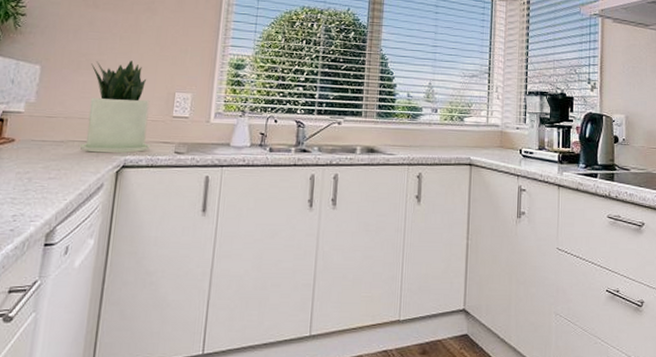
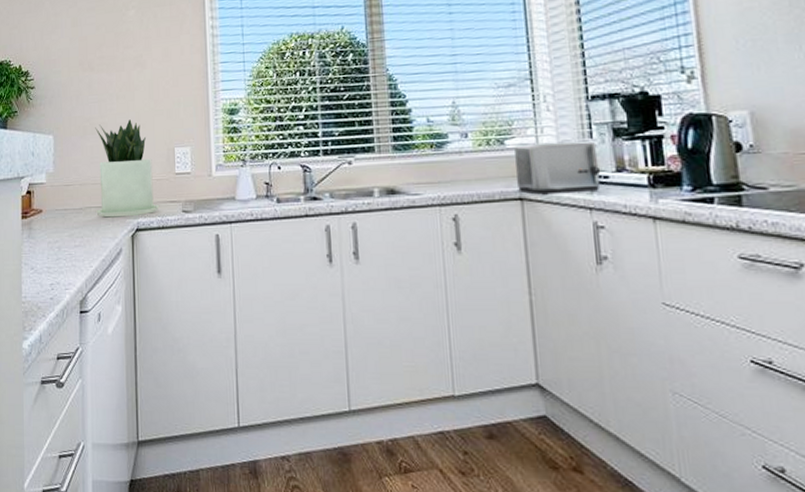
toaster: none [468,123,528,164] -> present [513,141,601,196]

